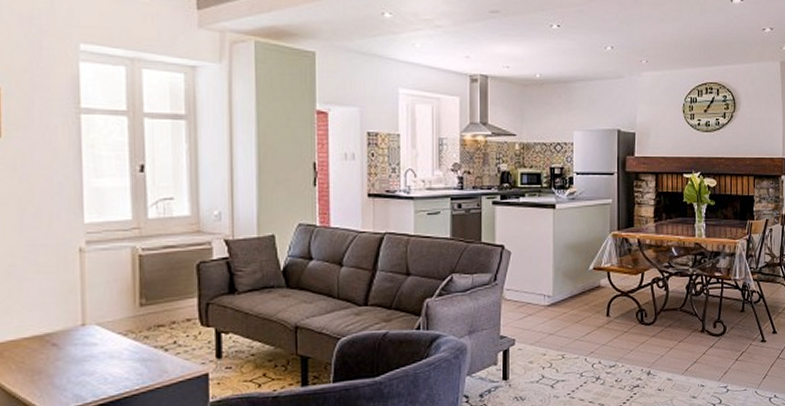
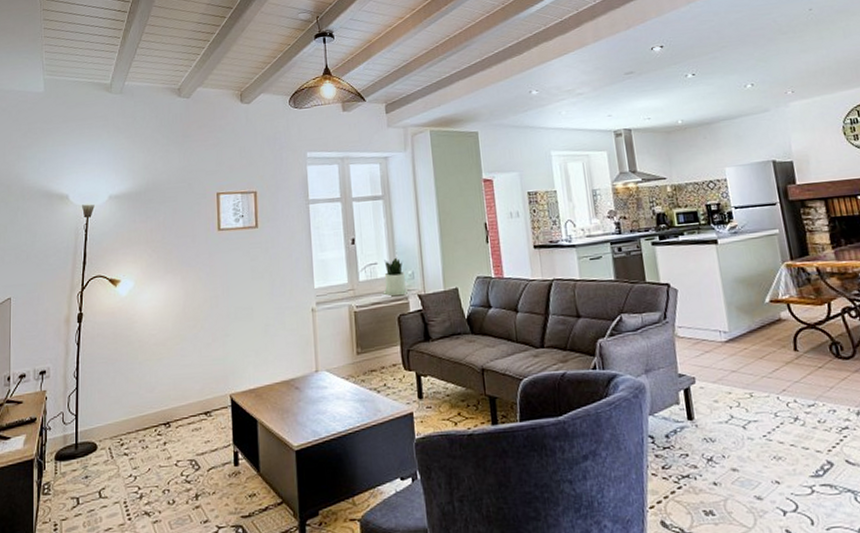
planter: none [179,193,211,240] -> present [383,257,408,297]

